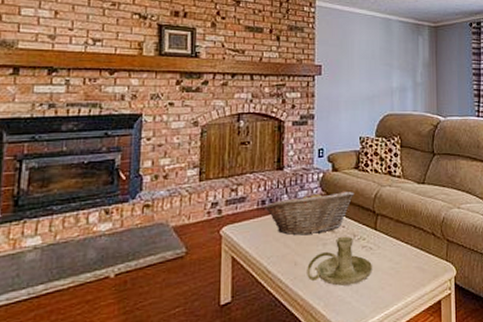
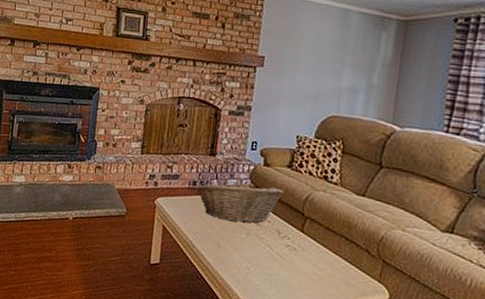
candle holder: present [307,236,373,286] -> none [228,230,295,279]

